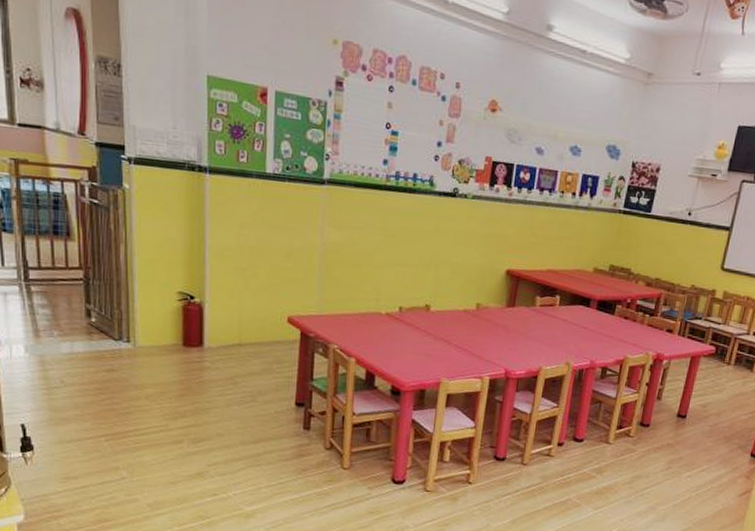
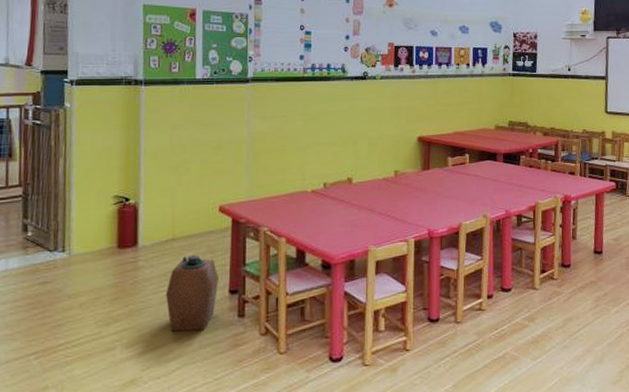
speaker: none [231,362,285,438] -> present [165,254,219,332]

